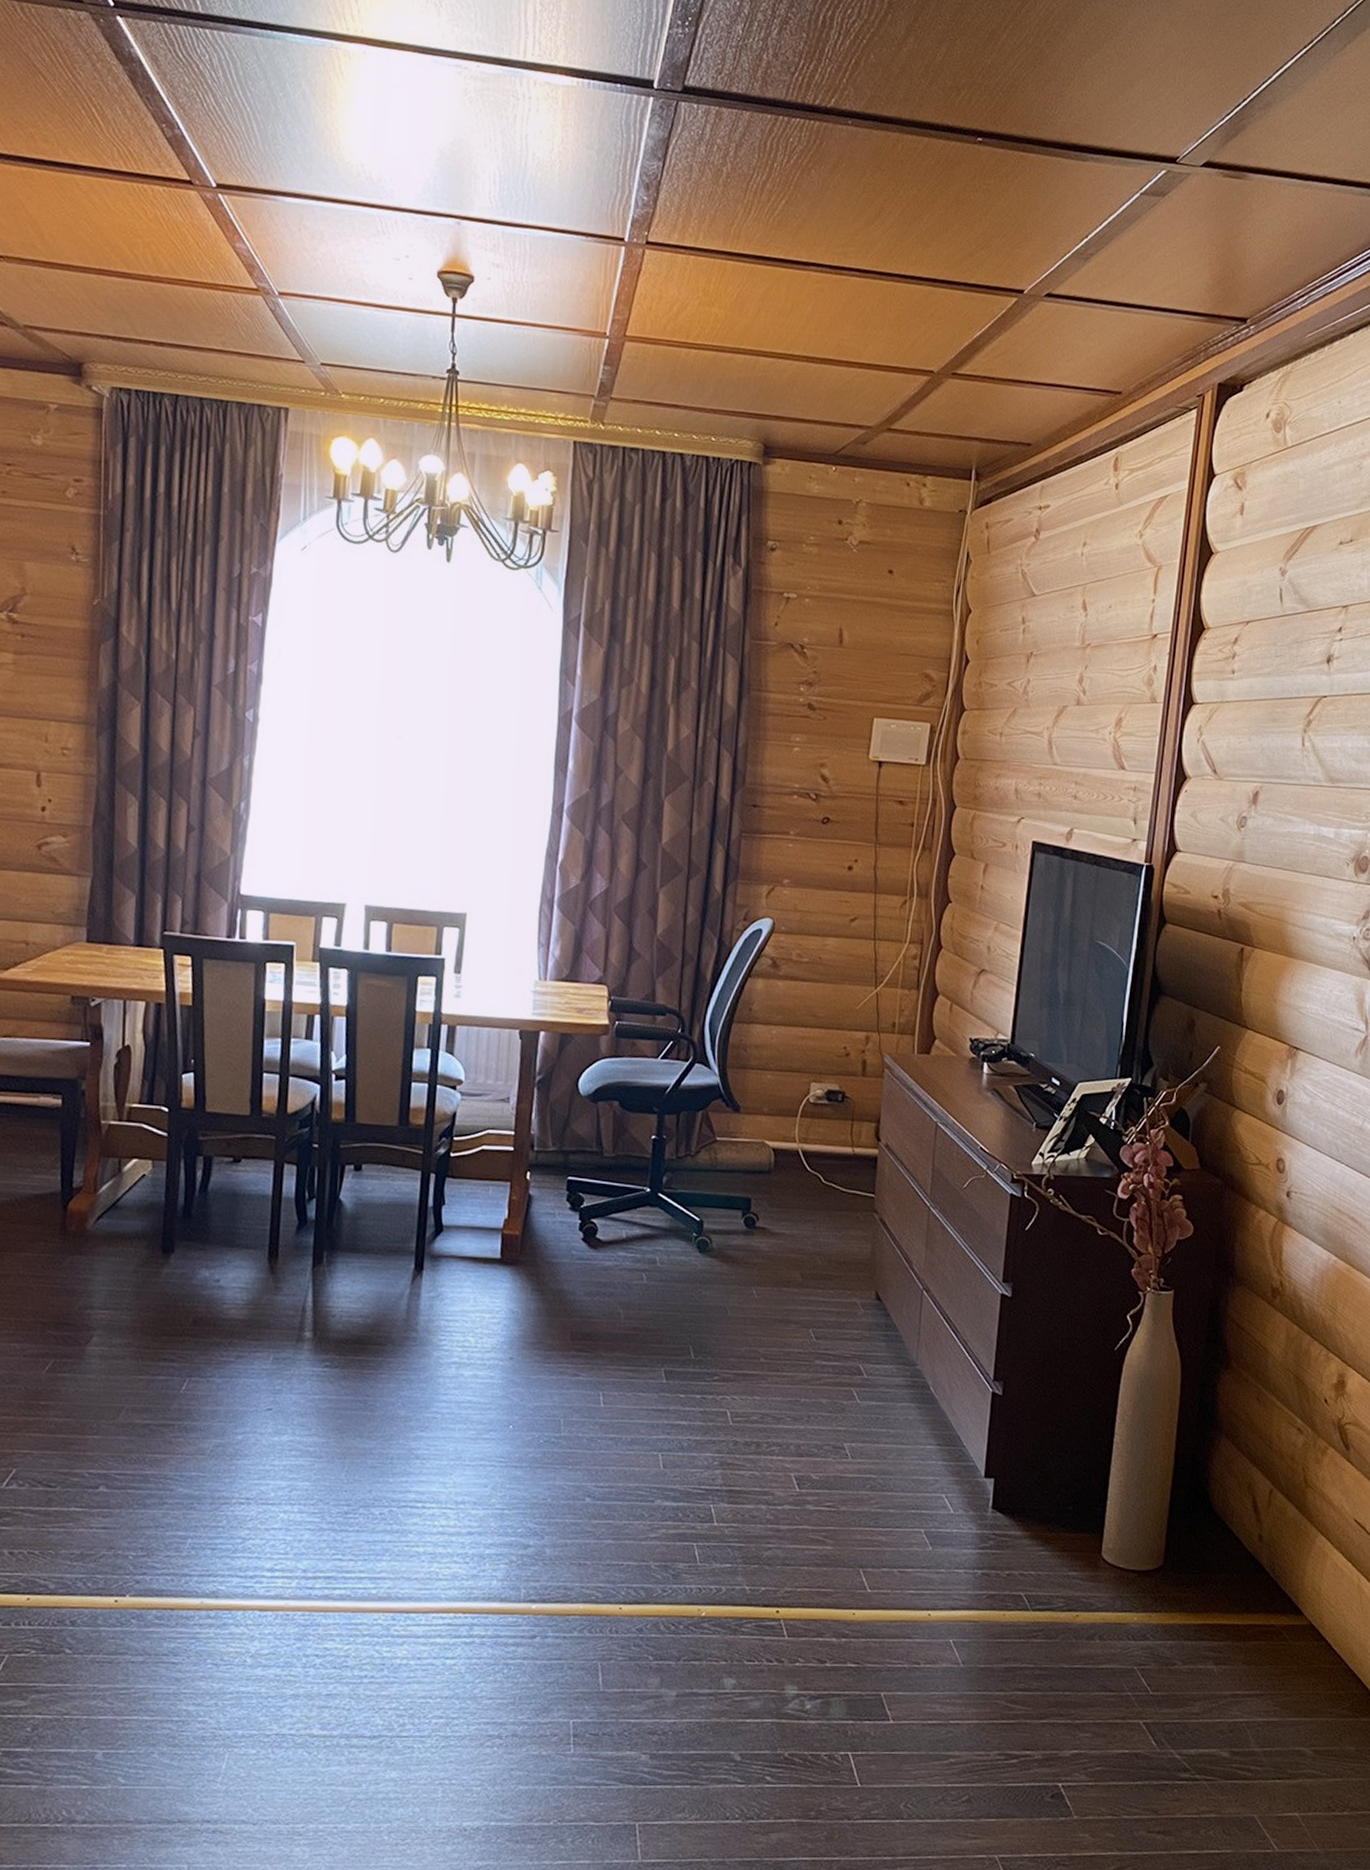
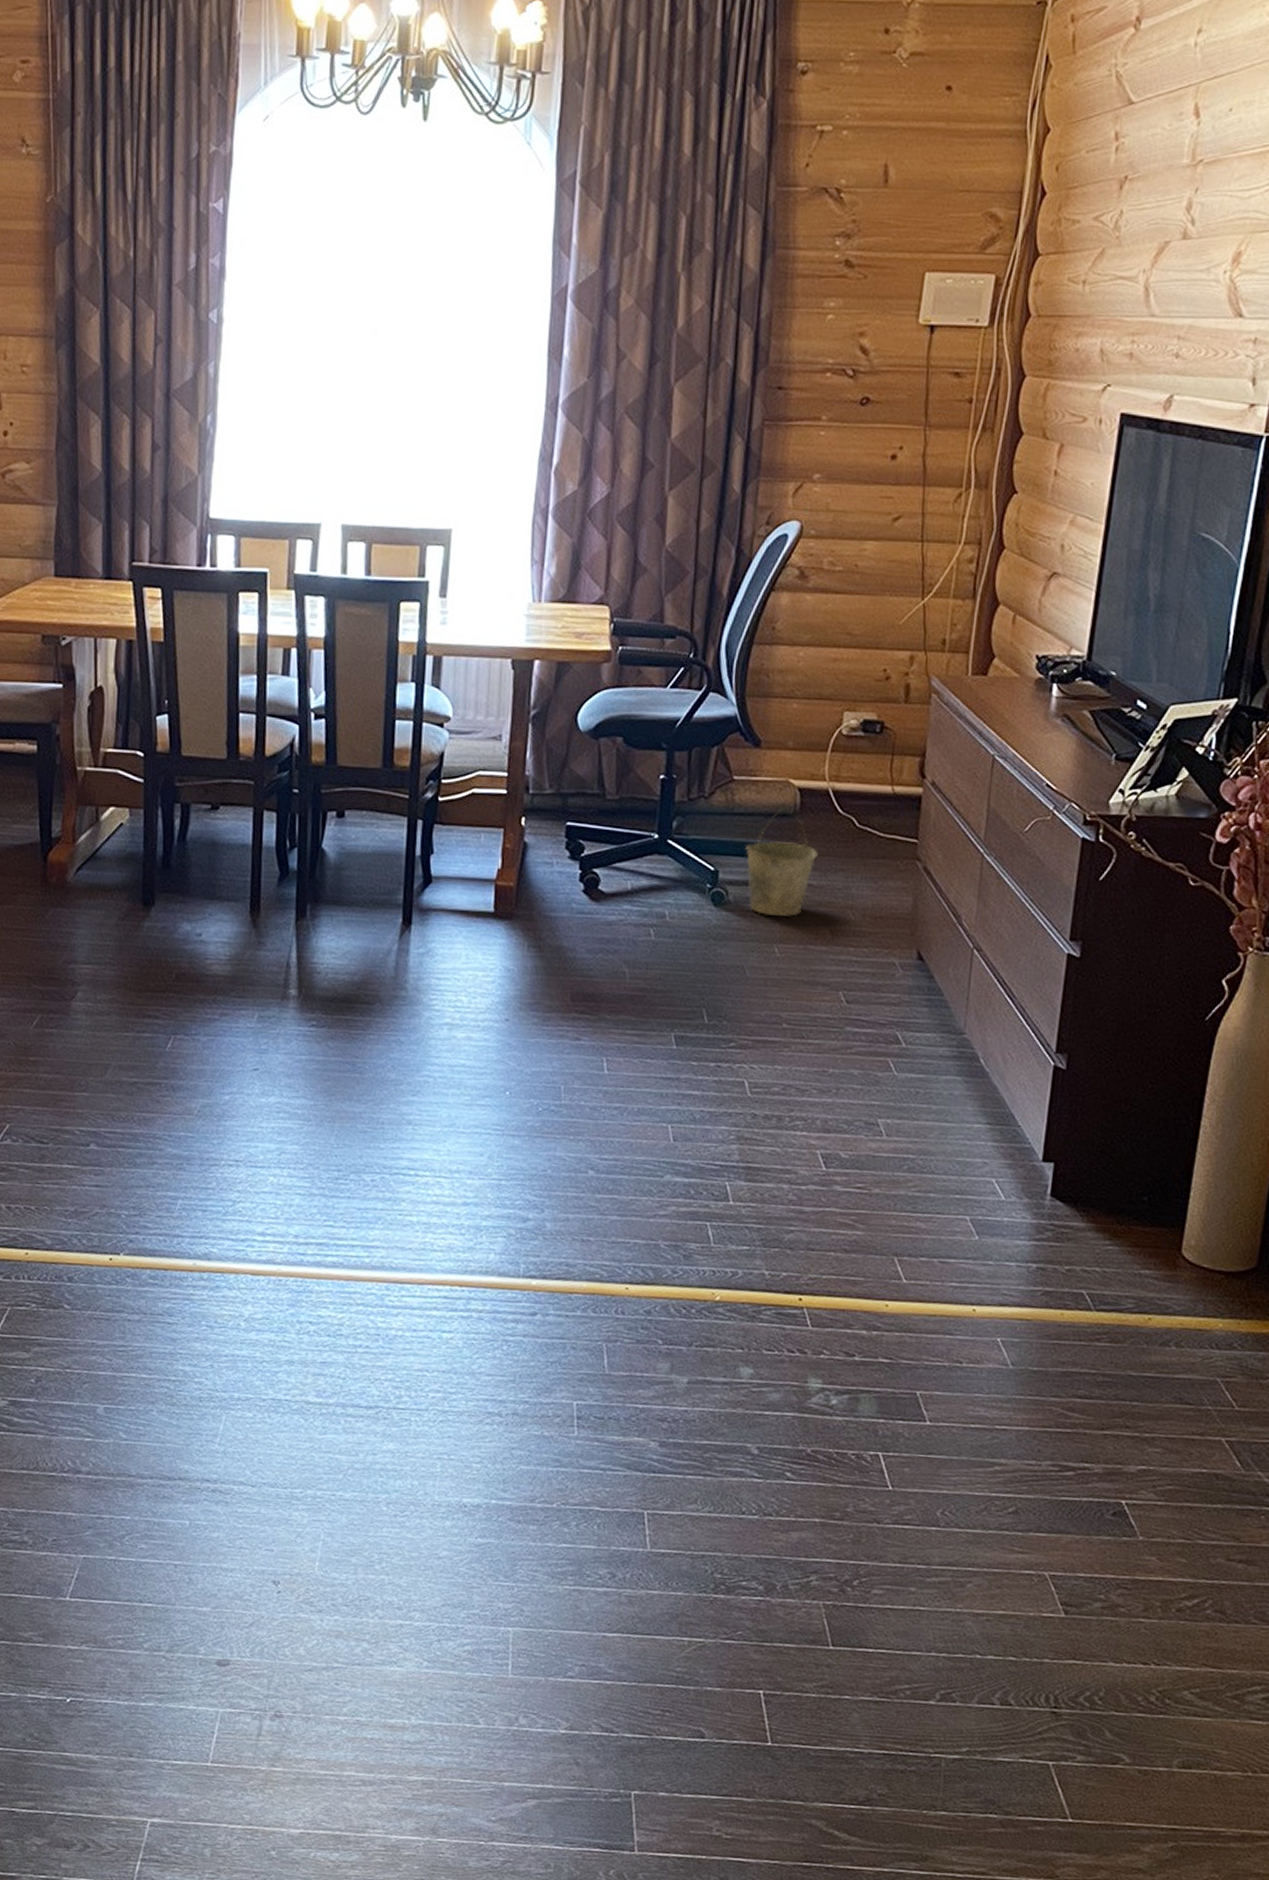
bucket: none [727,1165,790,1262] -> present [745,808,818,917]

